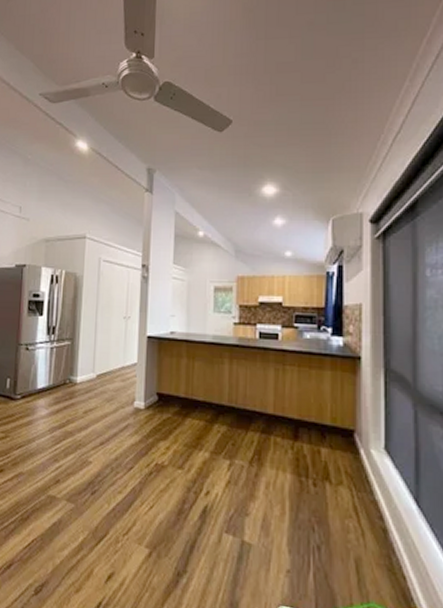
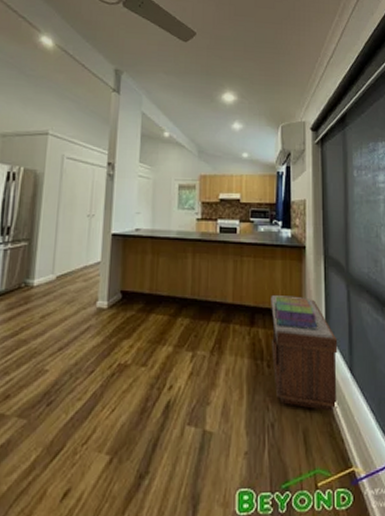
bench: none [317,409,400,544] -> present [271,296,339,412]
stack of books: none [321,410,376,452] -> present [274,296,318,330]

